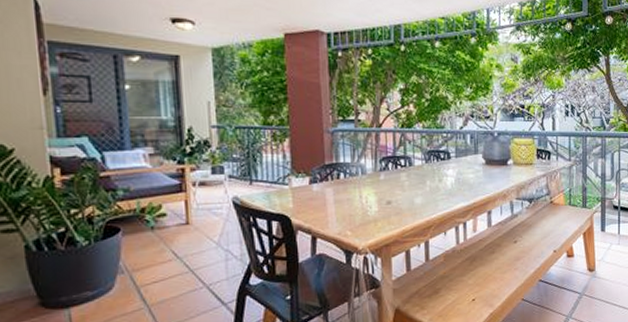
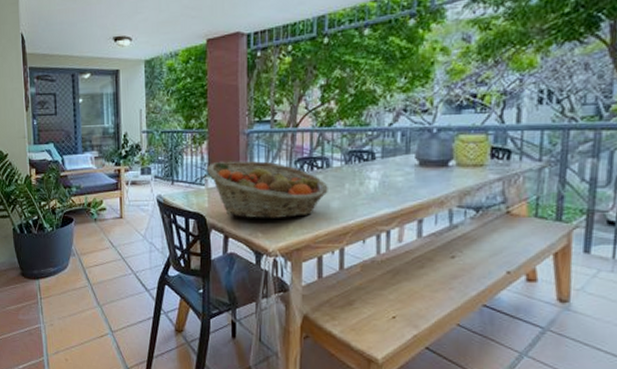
fruit basket: none [290,159,412,218] -> present [207,160,328,219]

